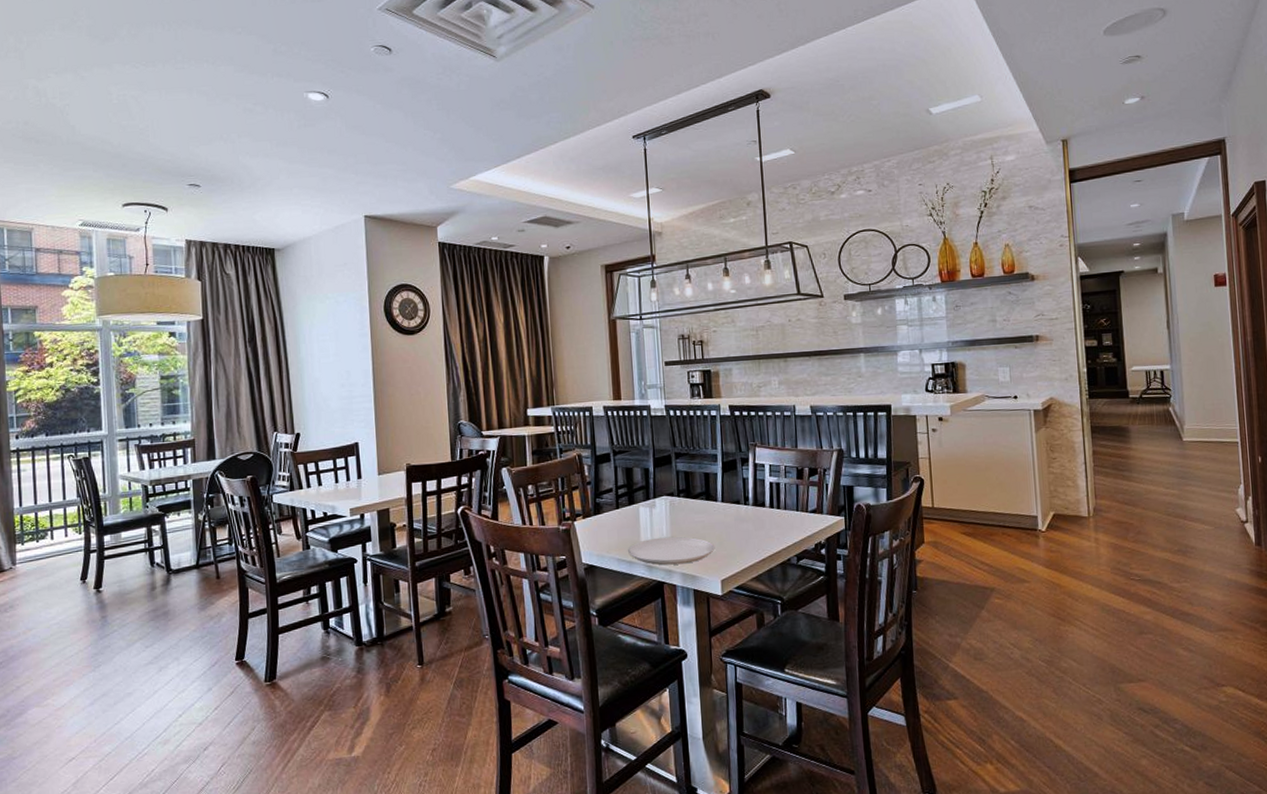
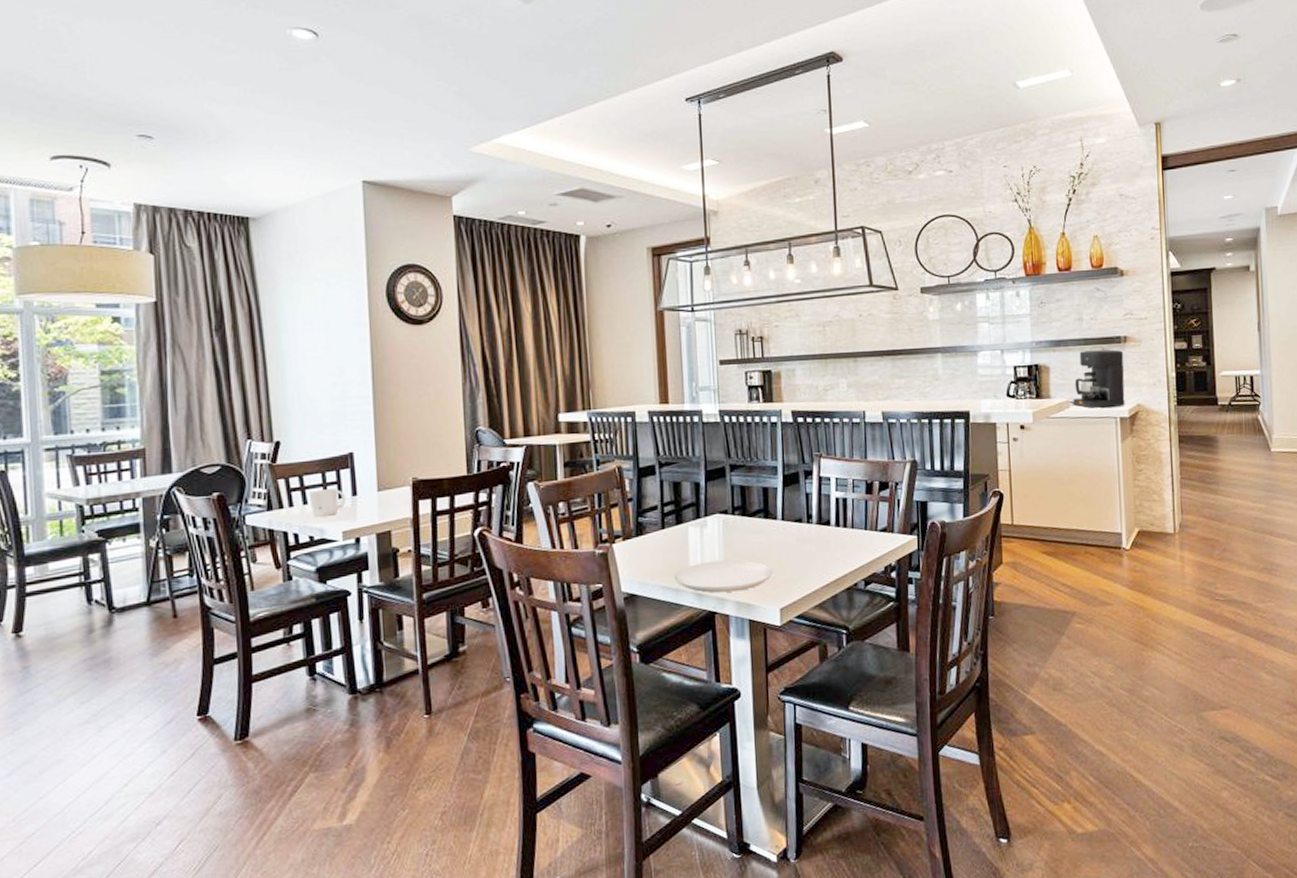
mug: none [323,472,353,496] -> present [309,487,346,517]
coffee maker: none [988,348,1039,402] -> present [1073,349,1125,408]

